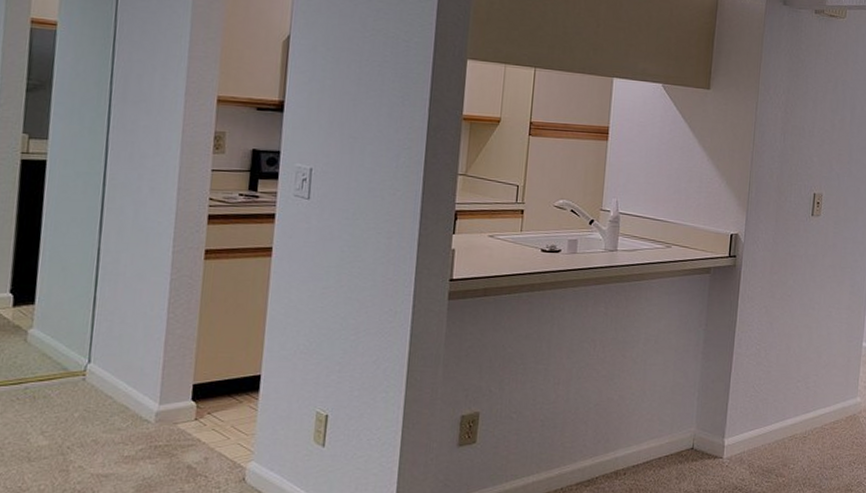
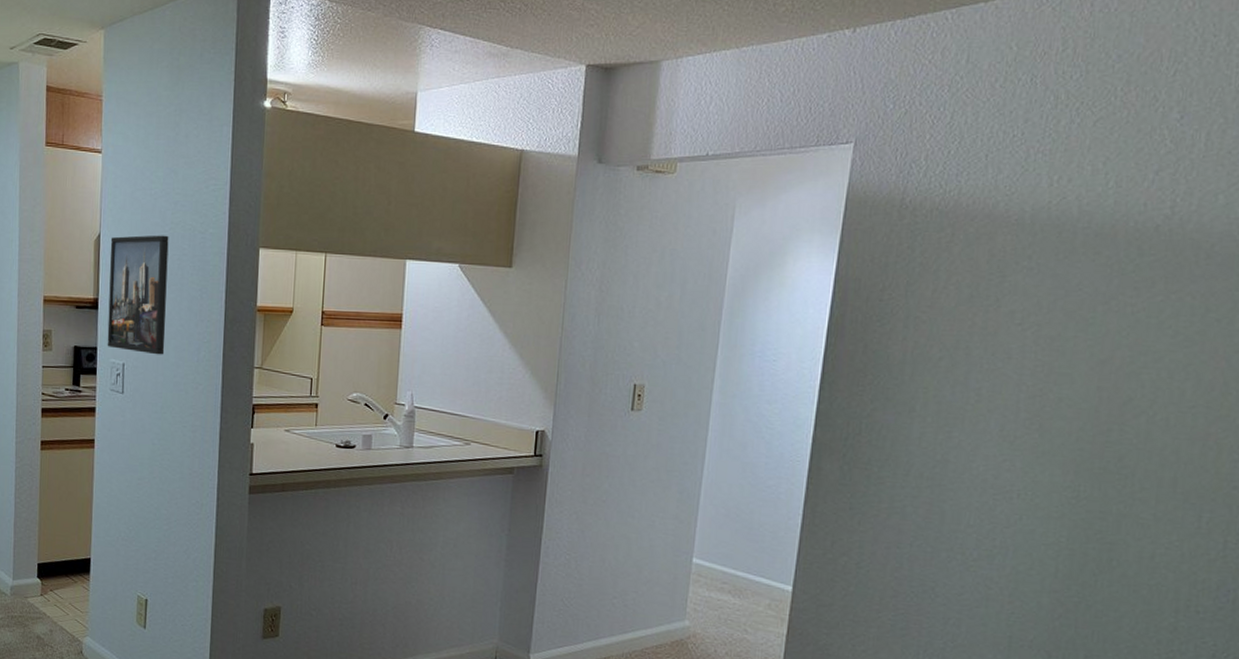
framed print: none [292,39,369,161] -> present [107,235,169,355]

